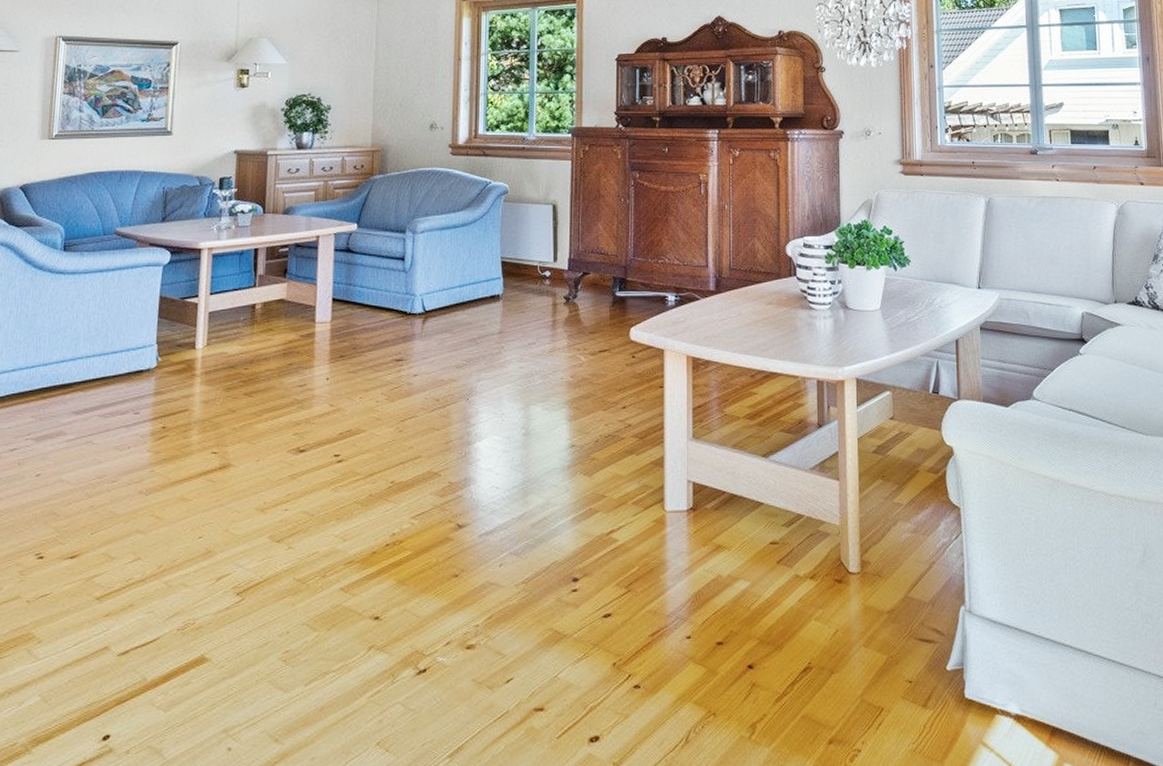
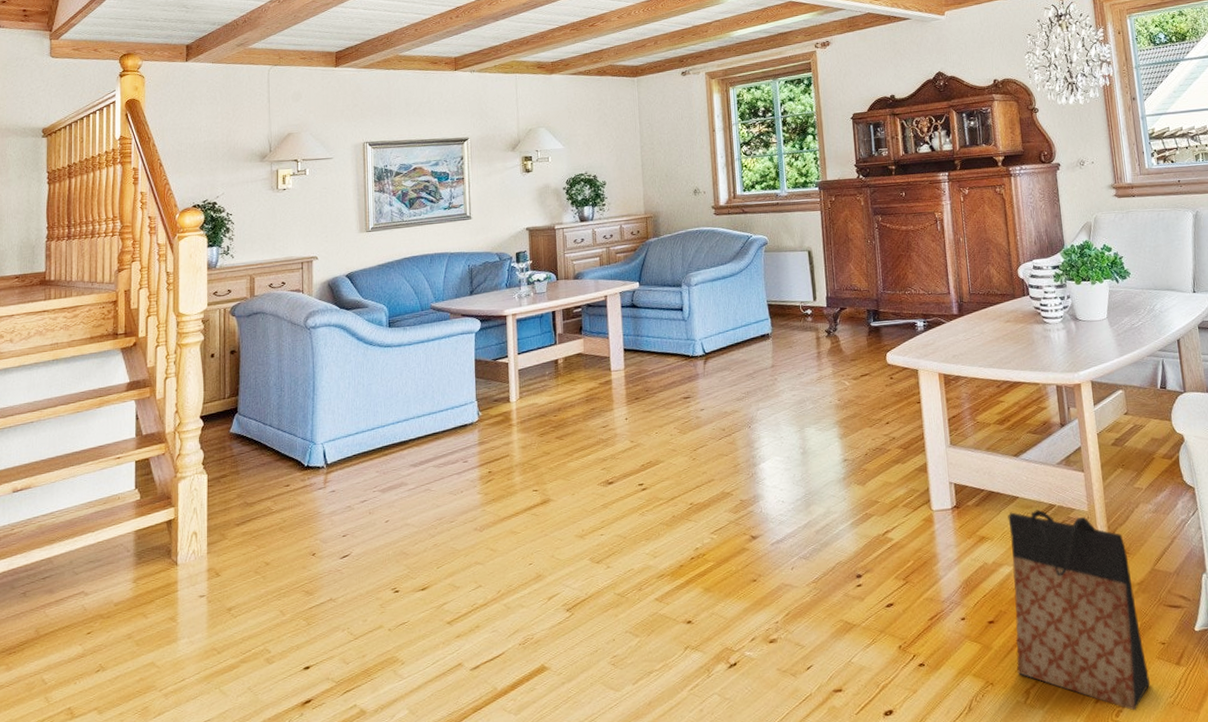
bag: none [744,519,891,756] -> present [1008,509,1150,711]

